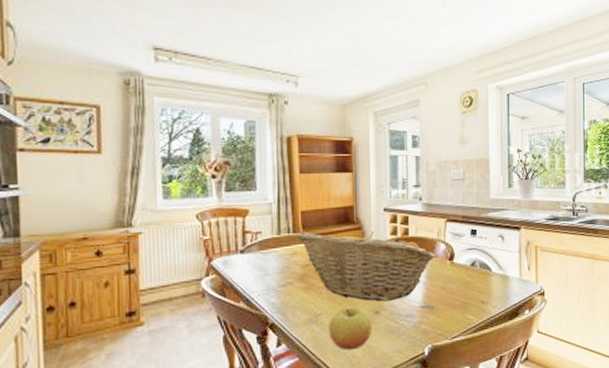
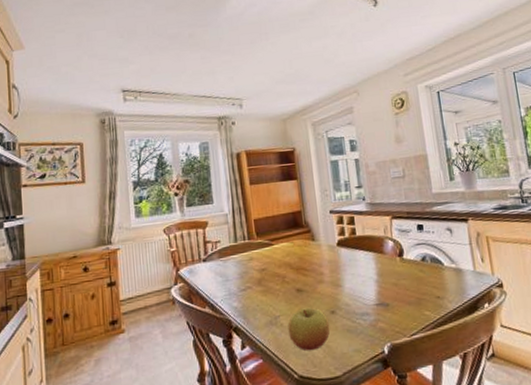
fruit basket: present [295,231,435,302] -> none [250,233,384,301]

